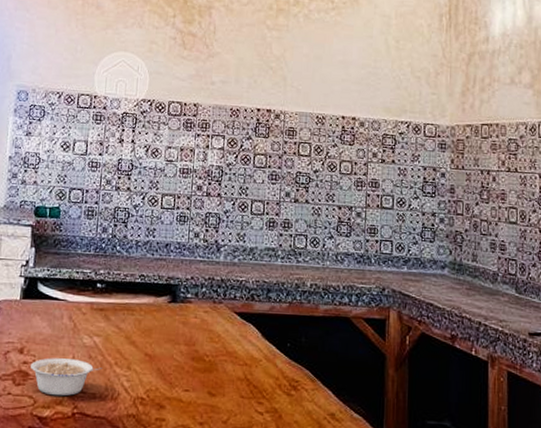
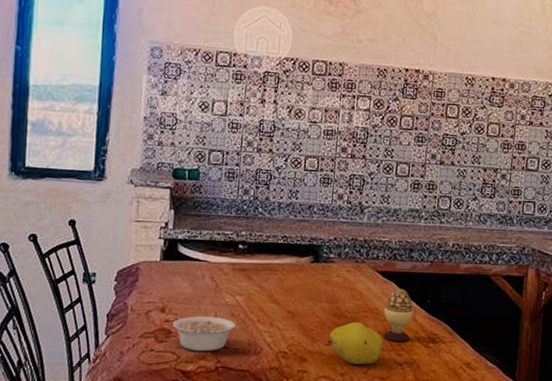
fruit: none [186,366,243,414] -> present [327,322,383,365]
decorative egg: none [242,331,273,389] -> present [383,288,413,342]

